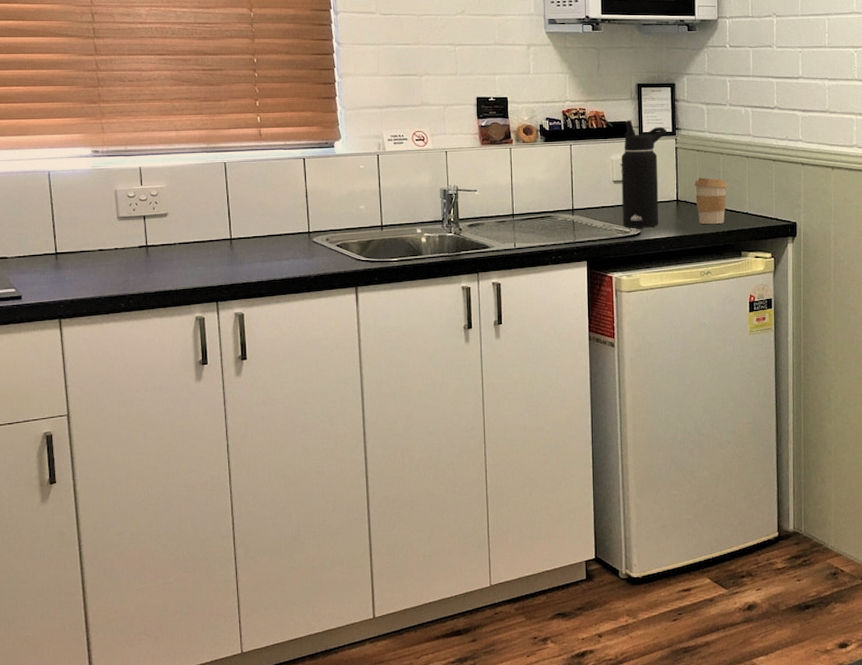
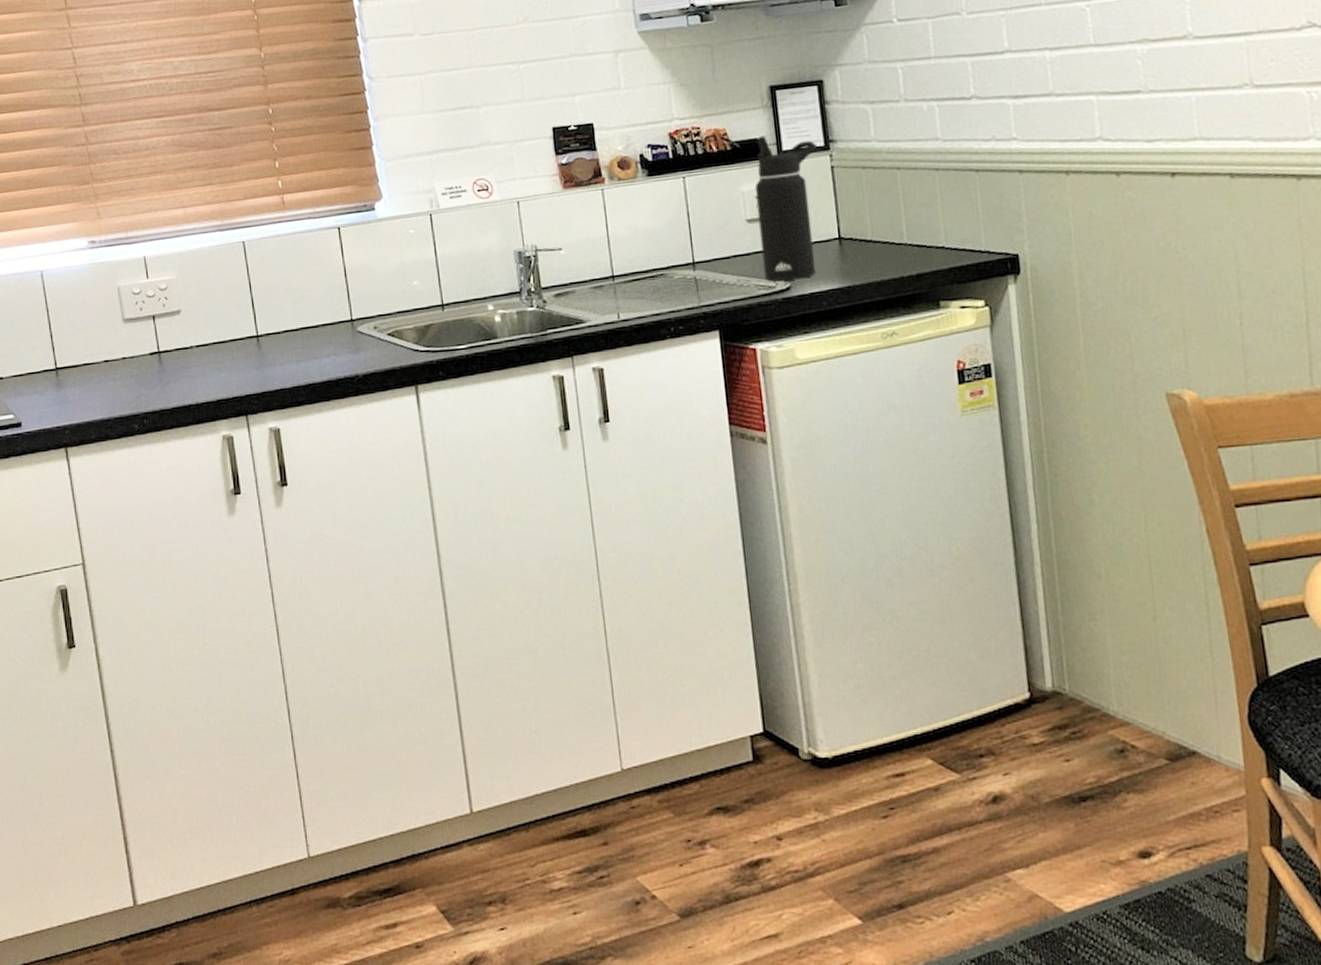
coffee cup: present [694,177,728,225] -> none [862,203,912,268]

